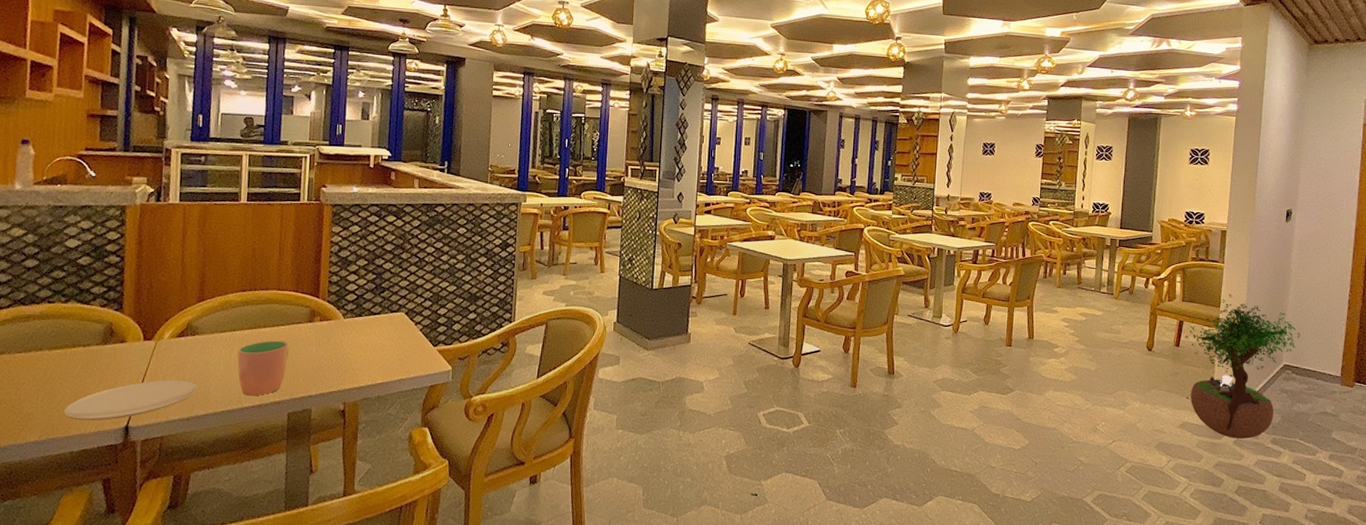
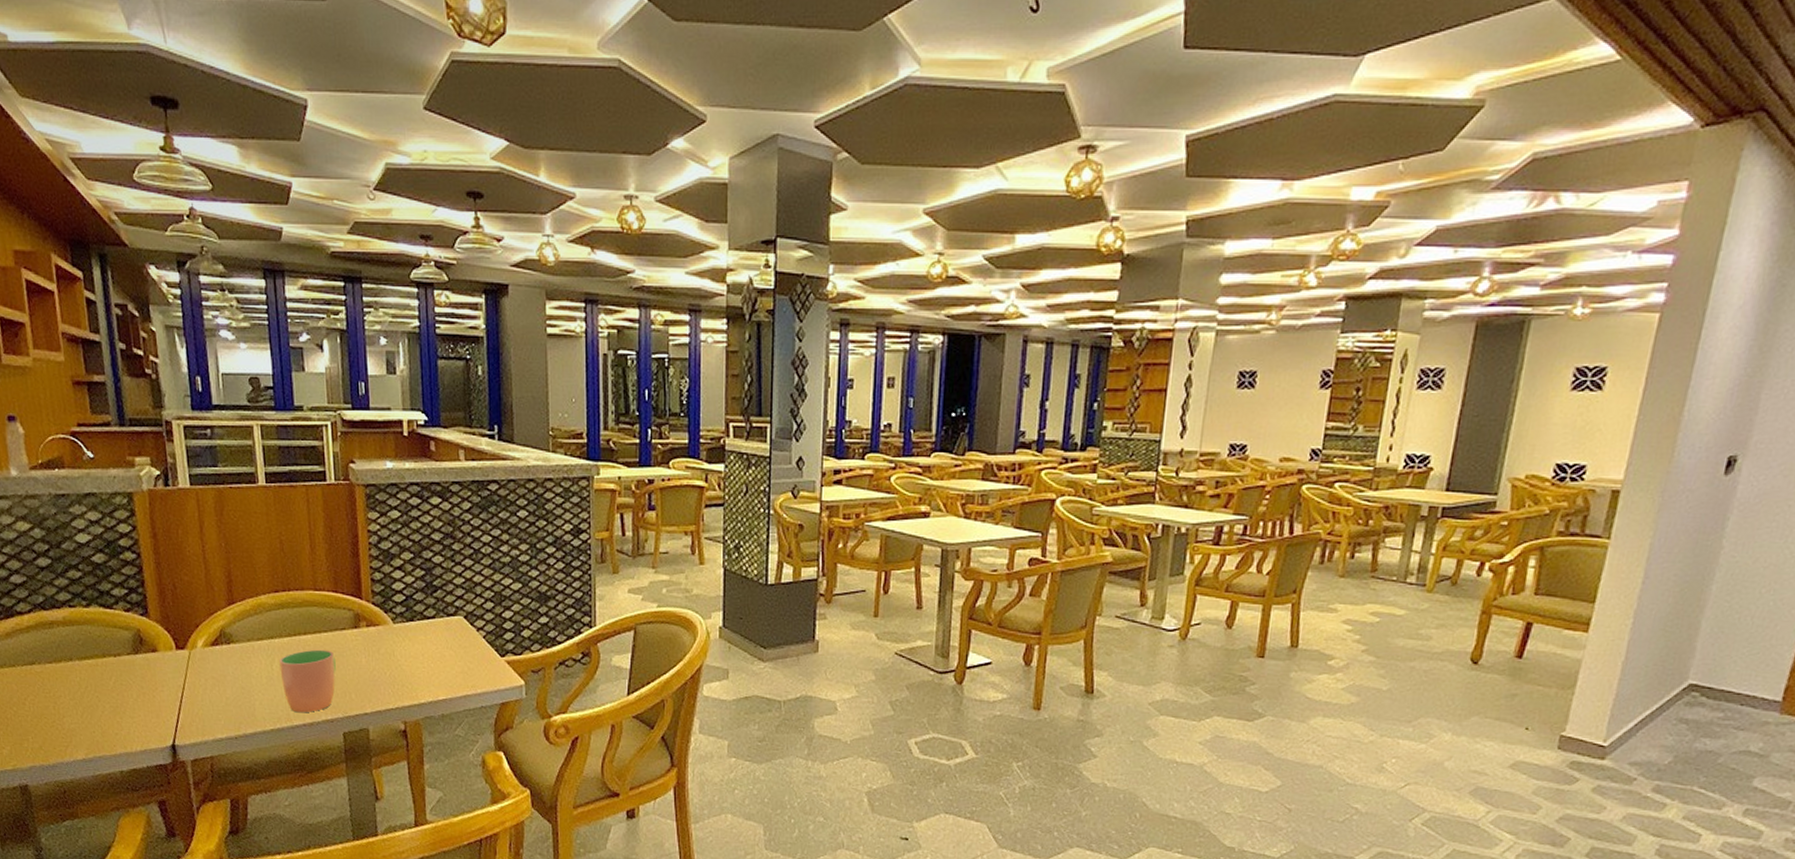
plate: present [64,380,198,421] -> none [106,694,242,739]
potted tree: present [1185,293,1300,439] -> none [1531,582,1723,785]

